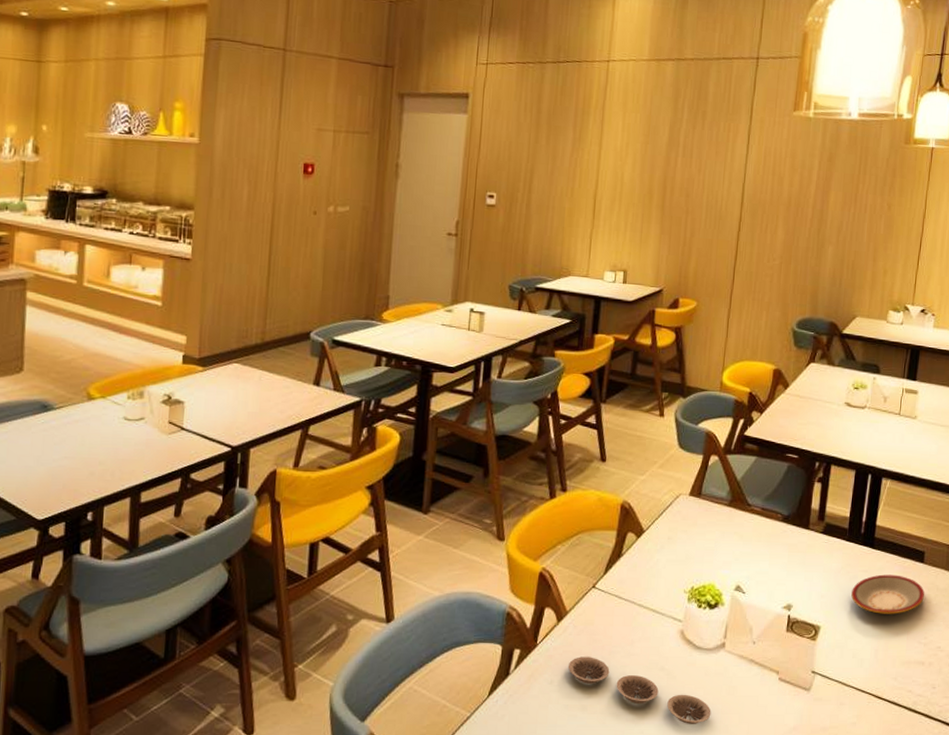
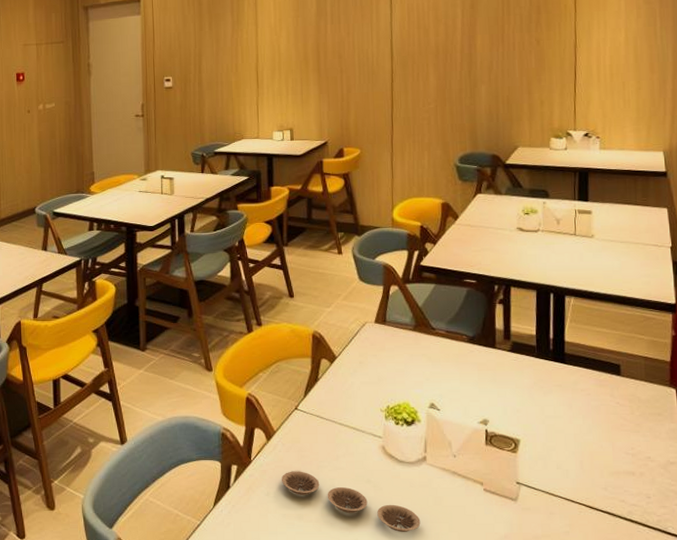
plate: present [851,574,924,614] -> none [547,388,626,426]

